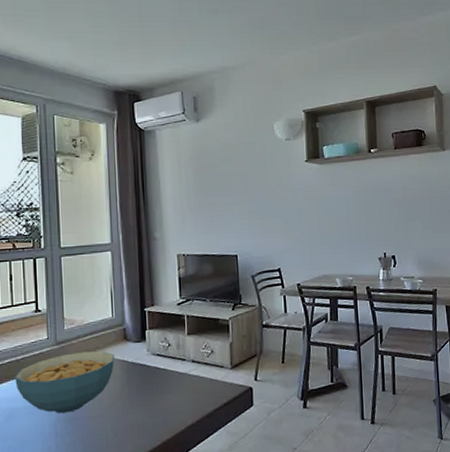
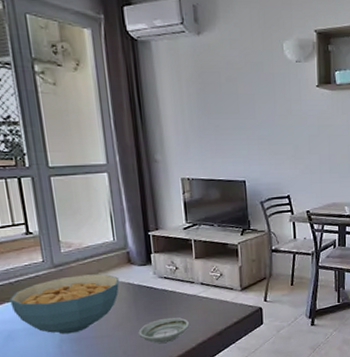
saucer: none [130,397,179,425] -> present [138,317,189,343]

